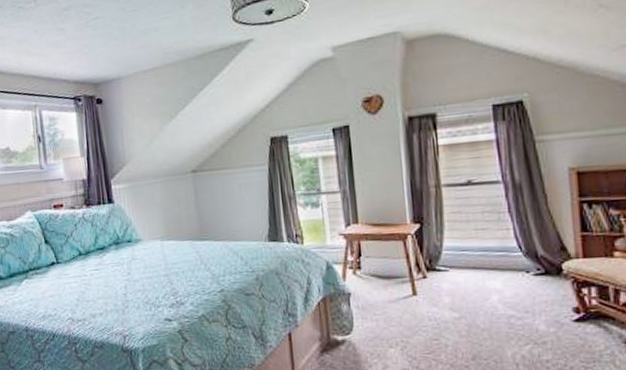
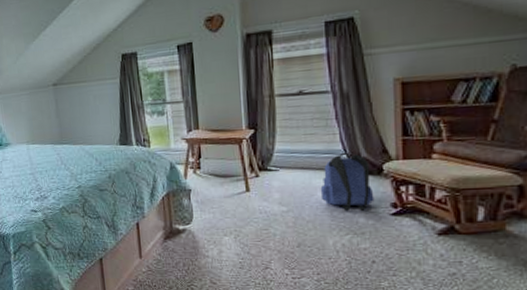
backpack: none [495,249,555,318] -> present [320,152,375,212]

